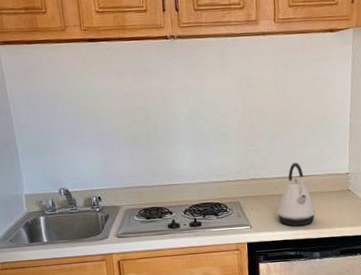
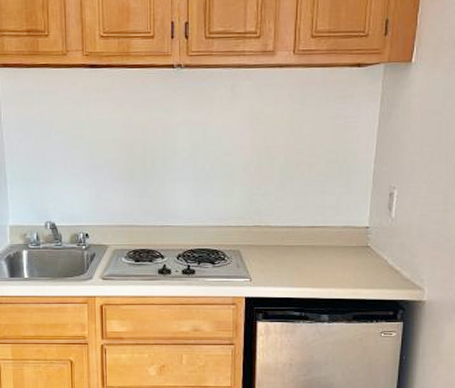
kettle: present [277,162,316,226] -> none [281,211,327,283]

